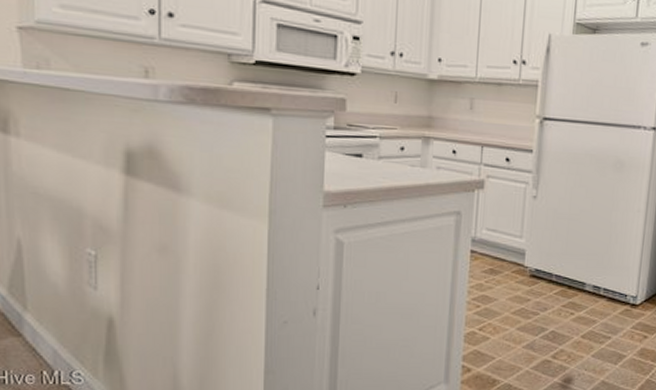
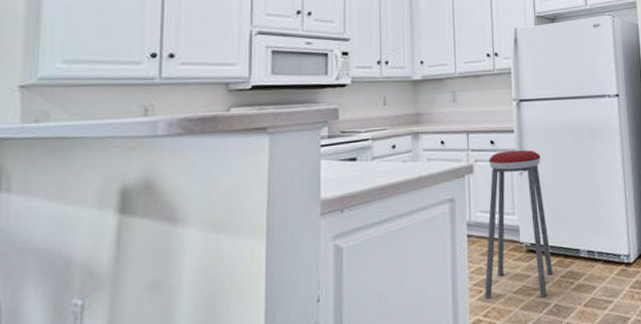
music stool: none [482,170,559,322] -> present [484,149,553,299]

